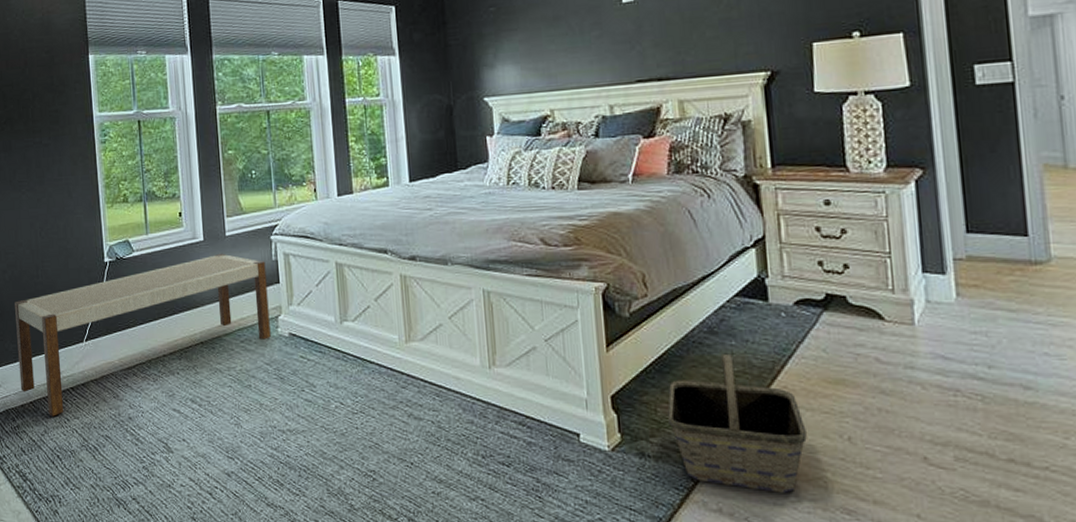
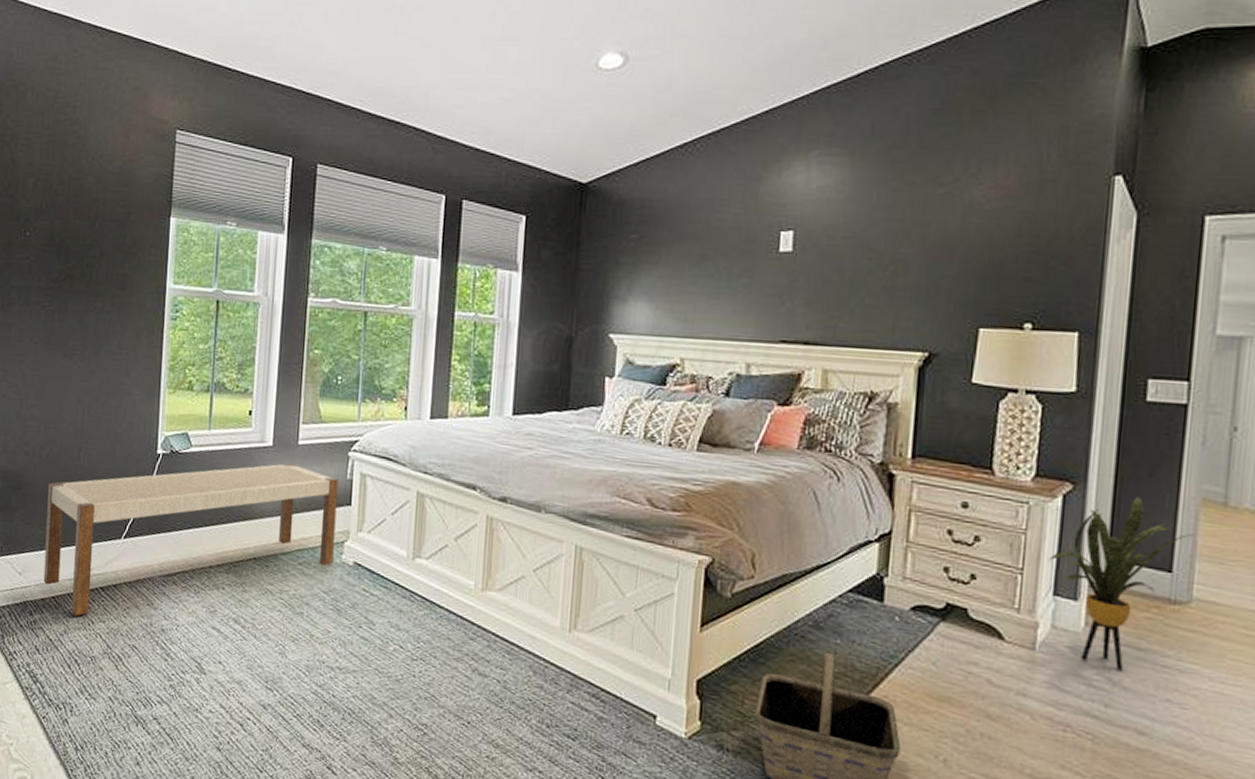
house plant: none [912,172,1042,332] -> present [1048,496,1195,670]

